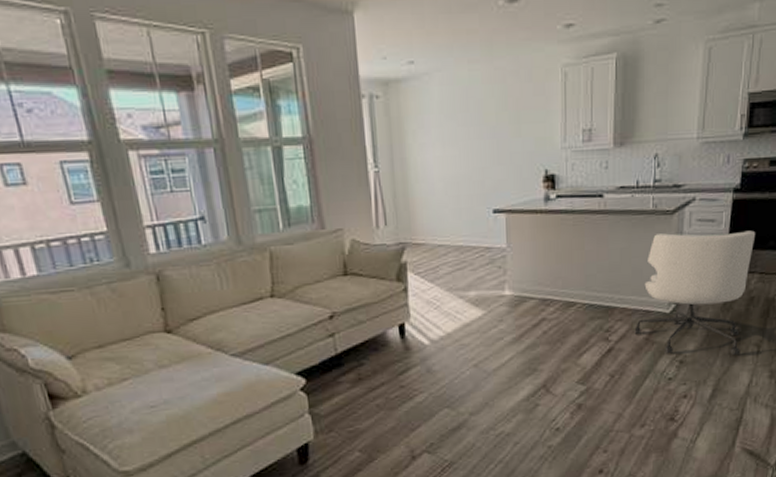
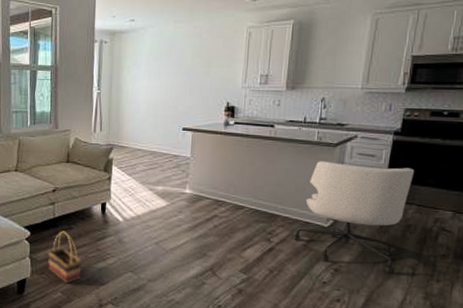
basket: none [334,369,383,439] -> present [47,231,82,284]

